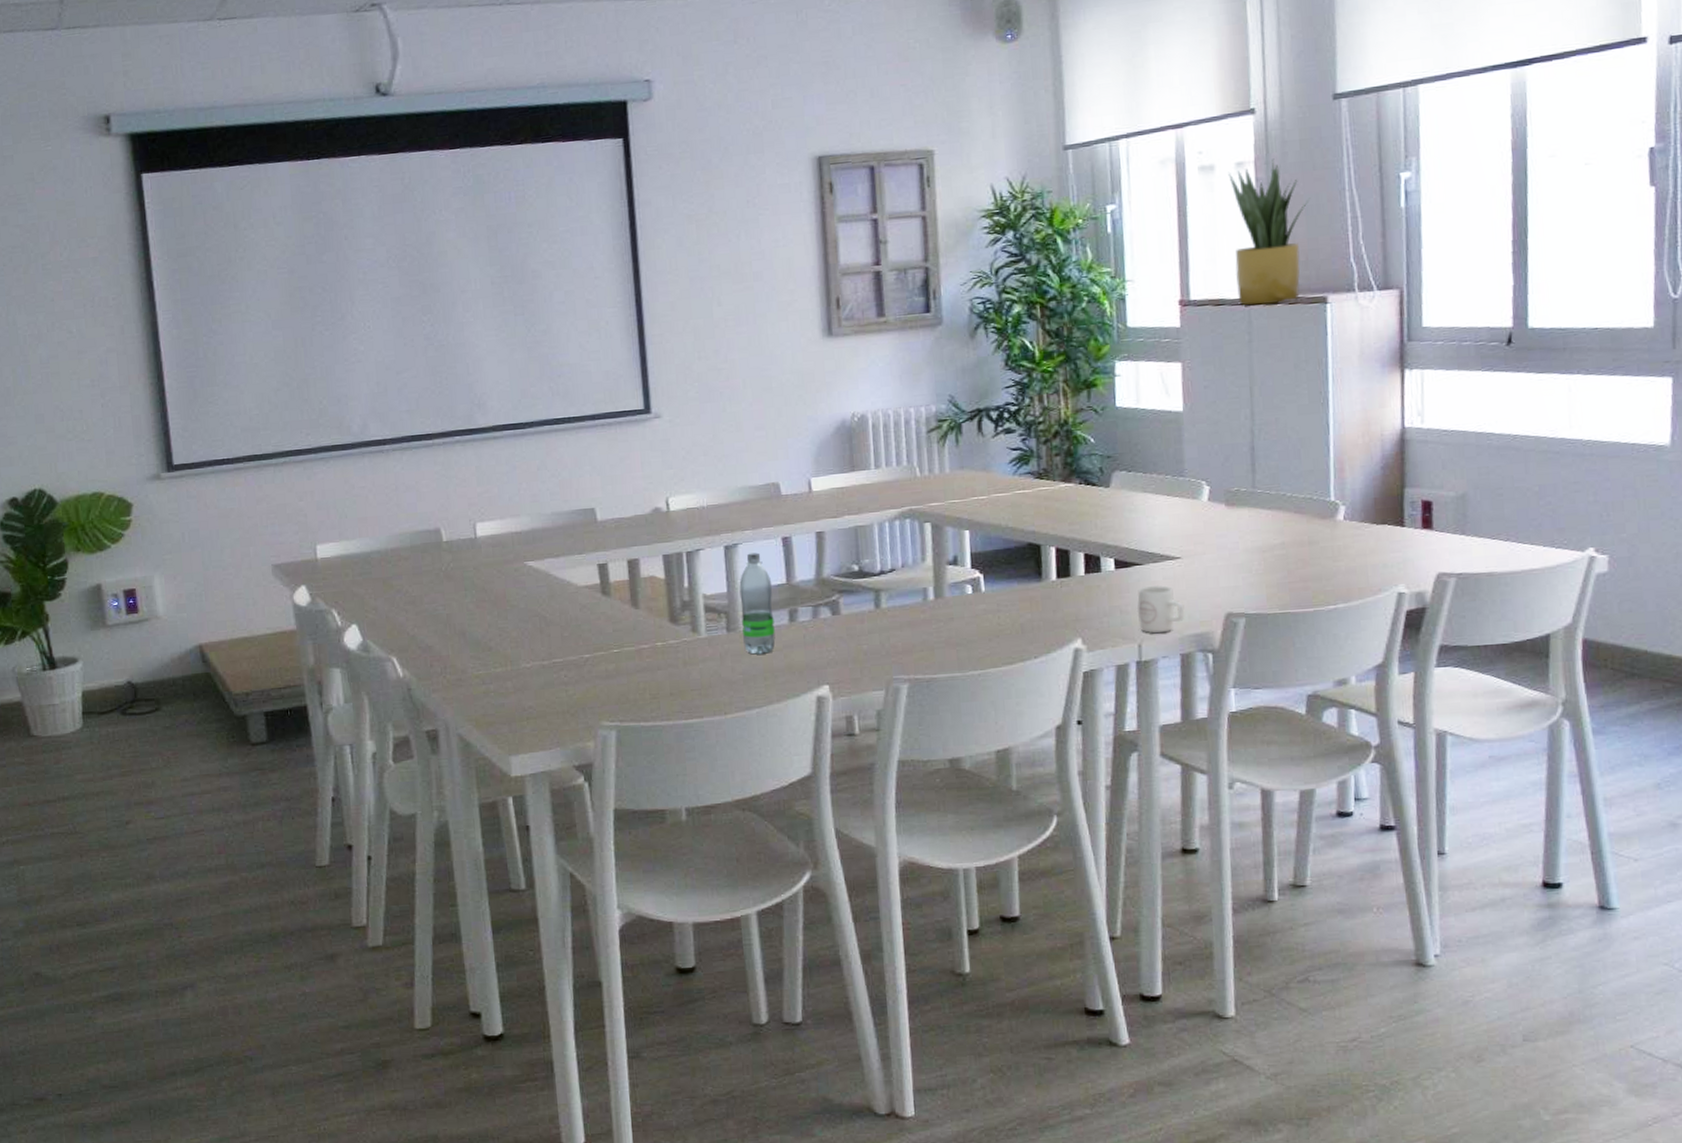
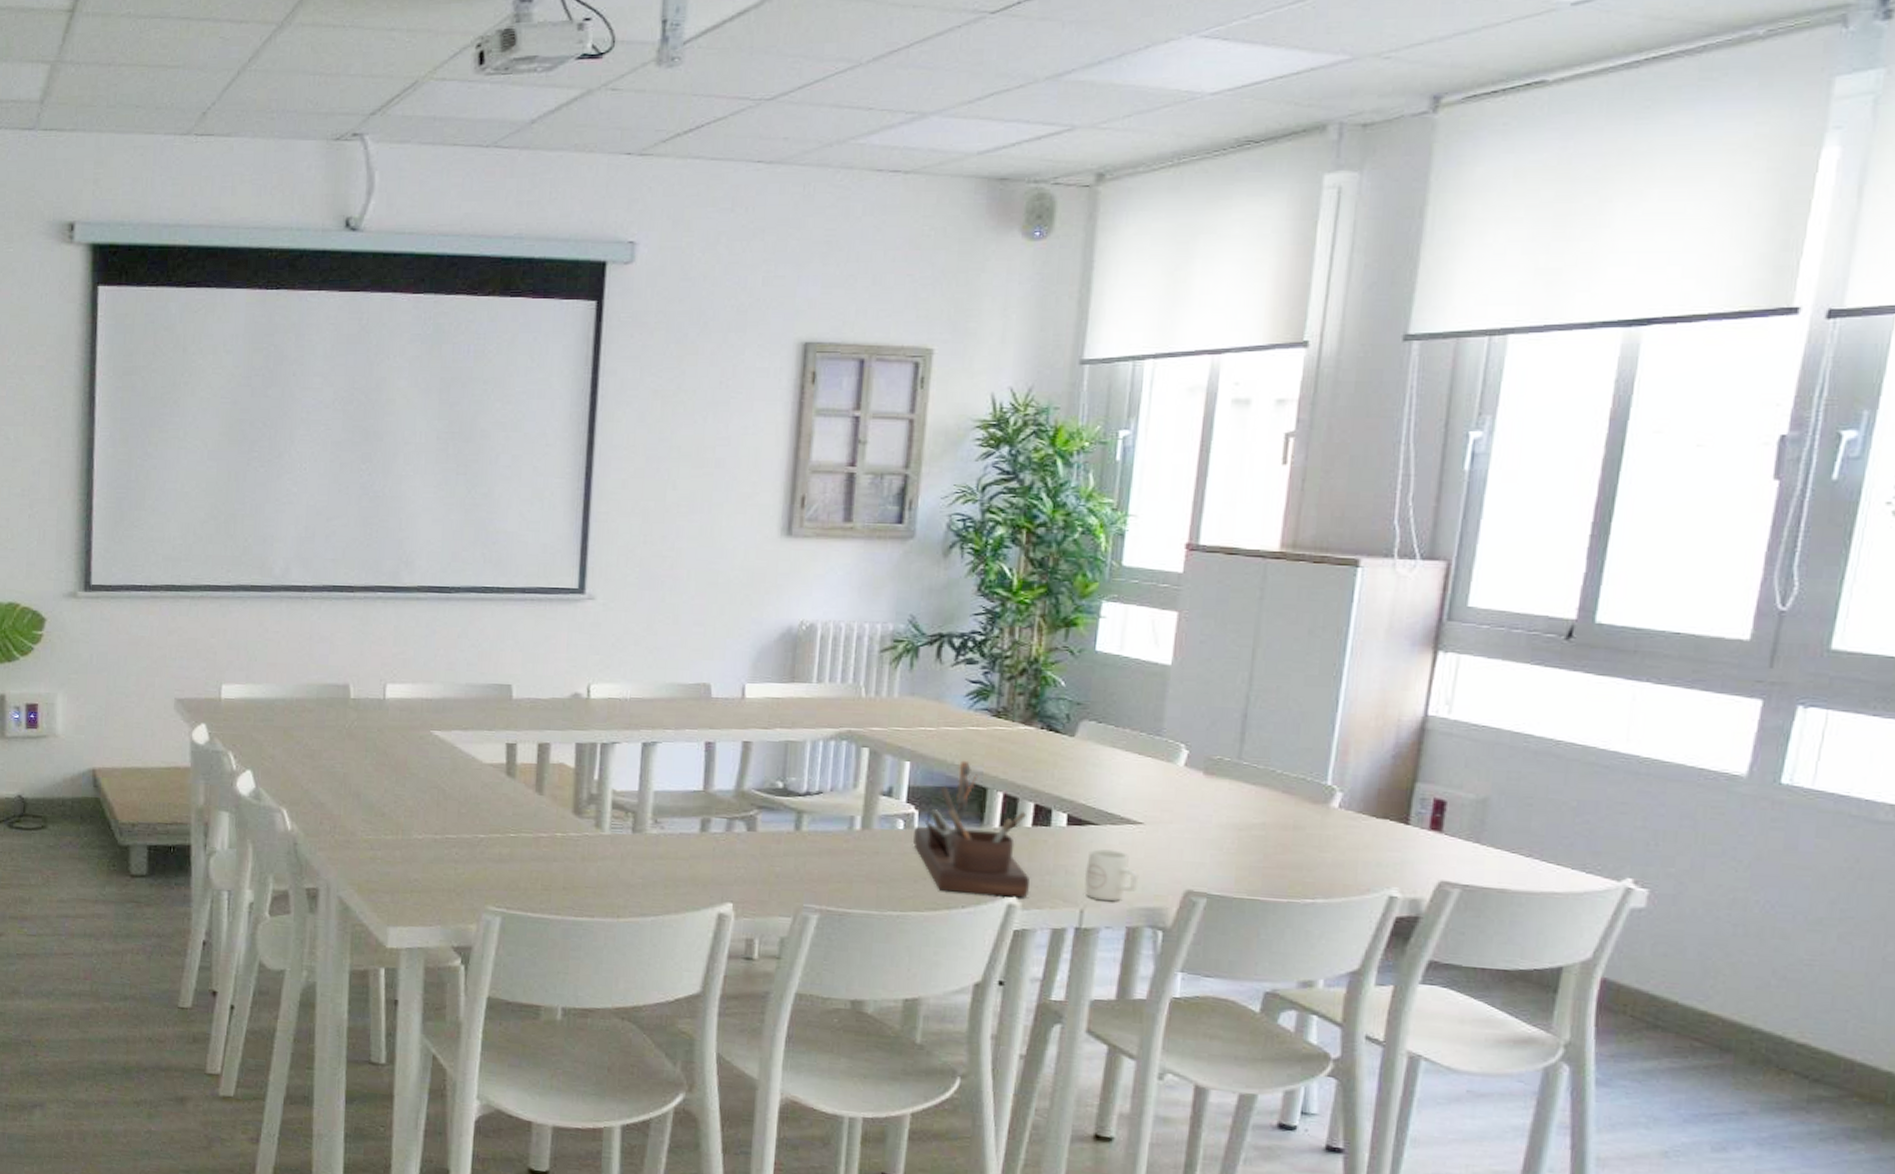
bottle: present [739,552,776,655] -> none [648,753,688,861]
desk organizer: none [982,522,1092,645] -> present [913,760,1030,897]
planter: present [1228,158,1311,306] -> none [1255,399,1358,561]

